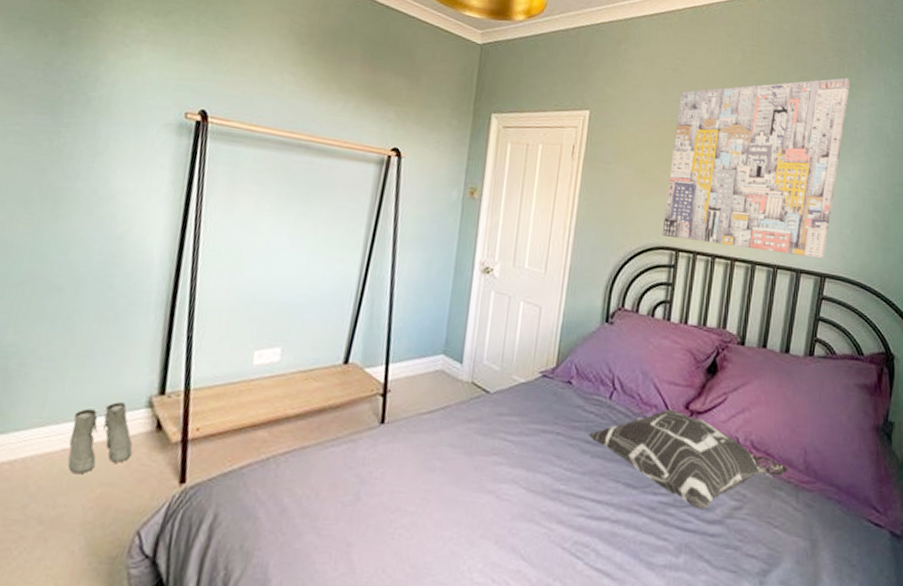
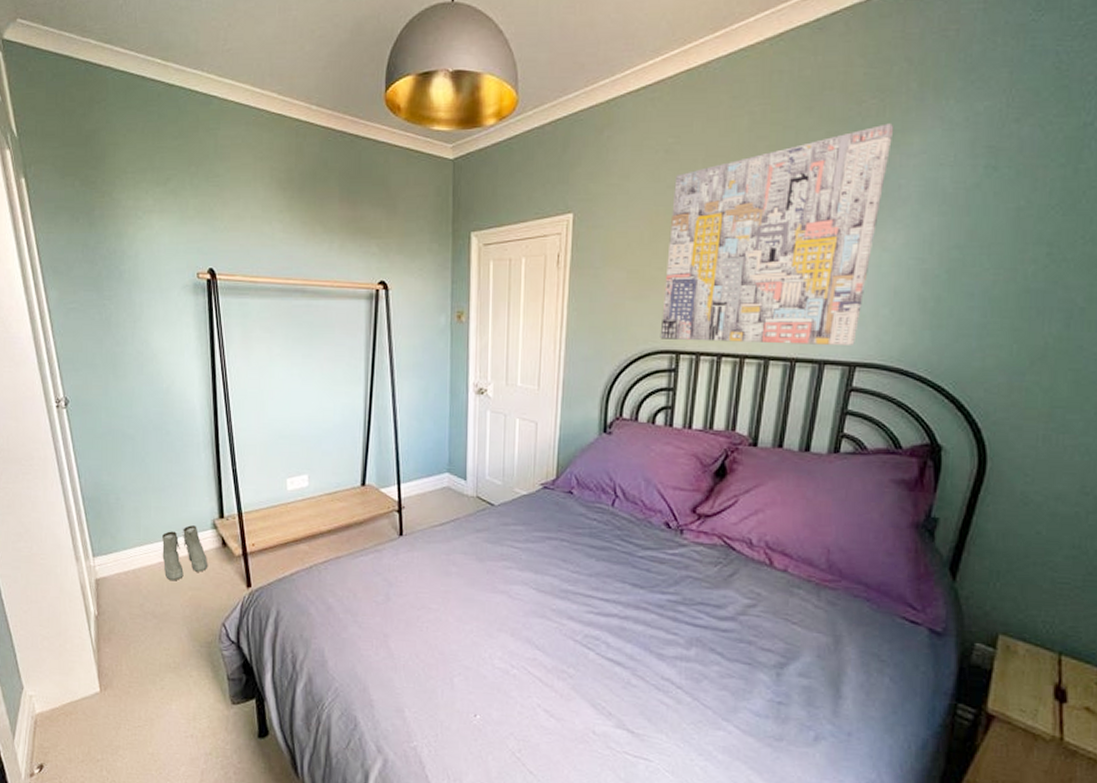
decorative pillow: present [588,409,789,510] -> none [592,514,810,608]

